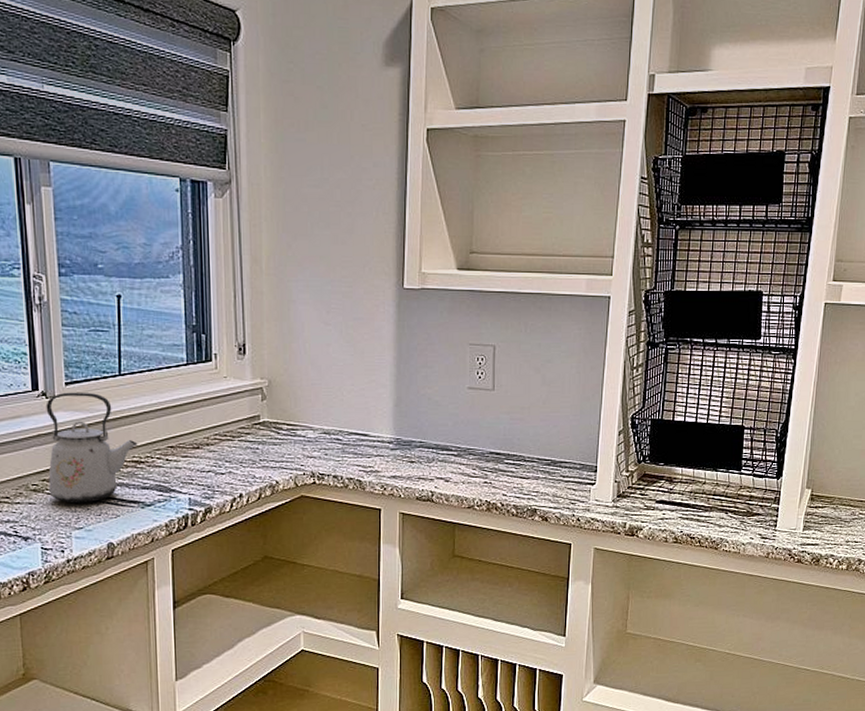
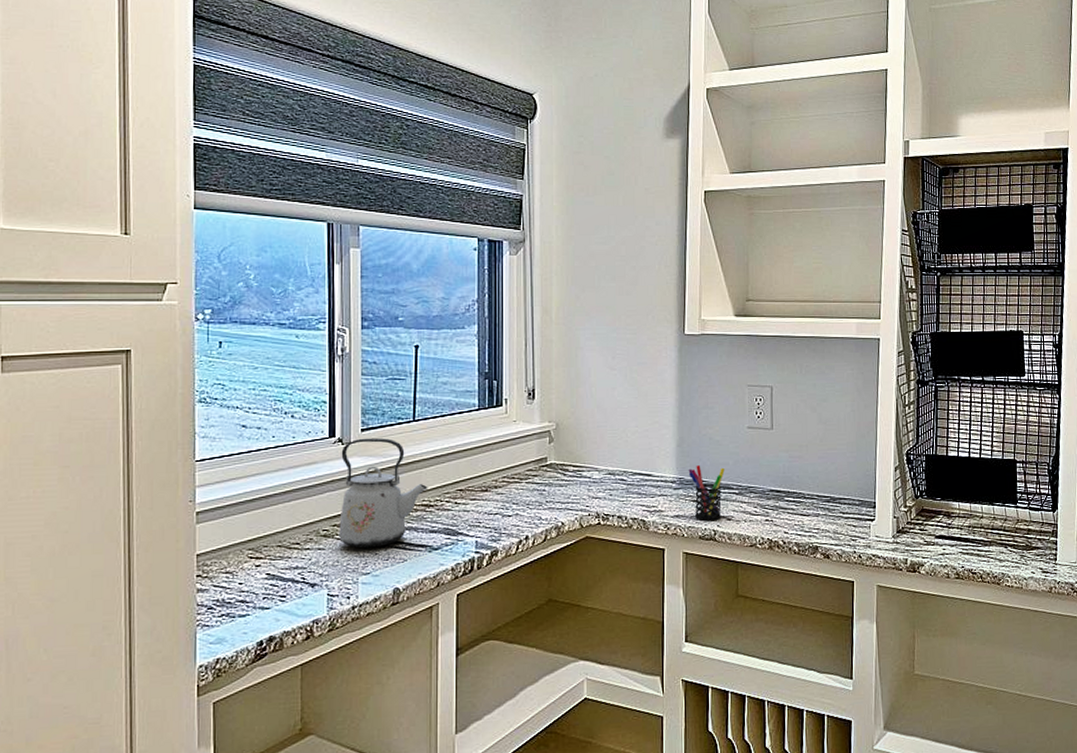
pen holder: none [406,426,443,482] -> present [688,465,725,521]

